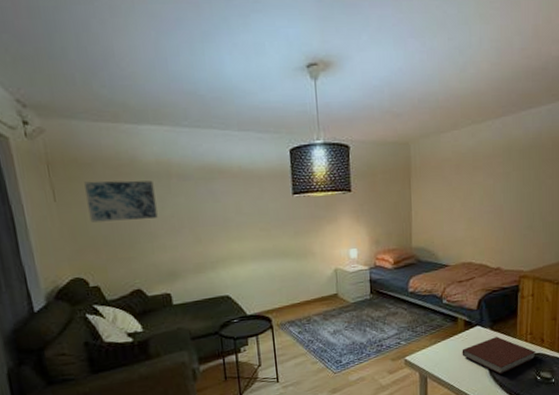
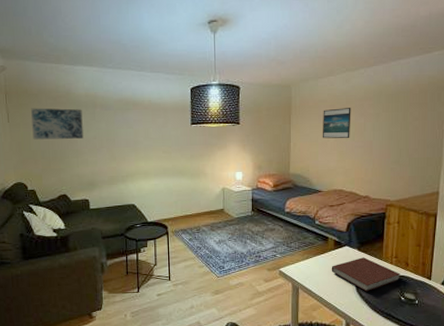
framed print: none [447,167,479,204] -> present [322,108,351,139]

